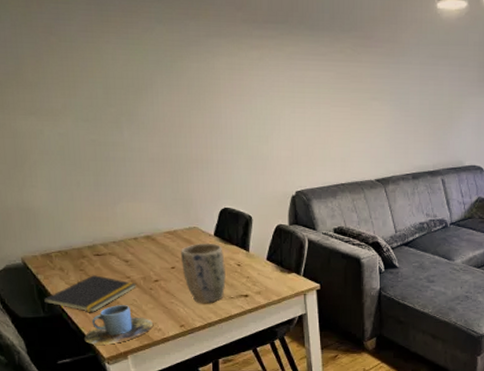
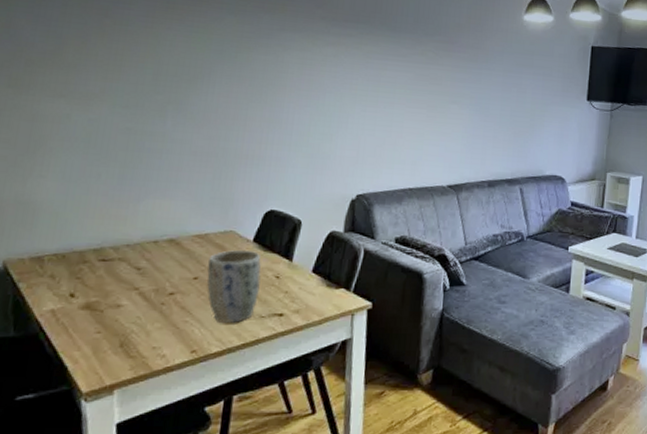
notepad: present [43,275,136,312] -> none [17,285,145,332]
cup: present [84,305,153,345] -> none [60,323,156,375]

